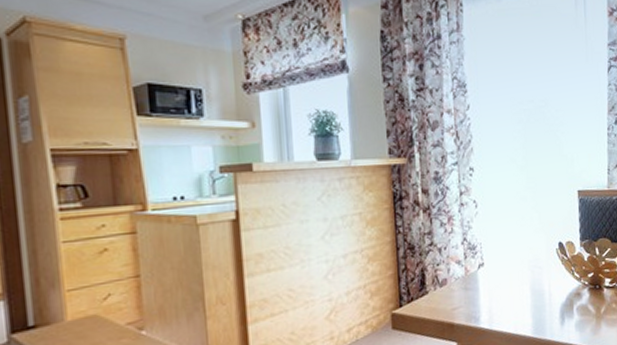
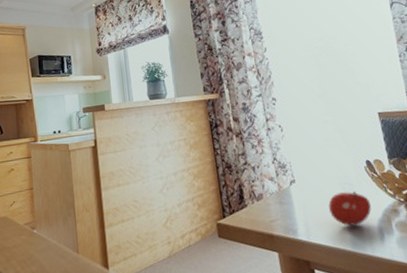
fruit: none [515,275,556,311] -> present [328,191,371,226]

